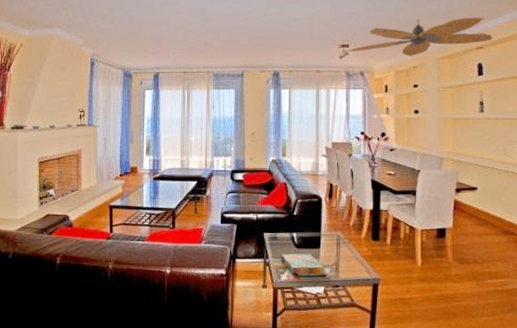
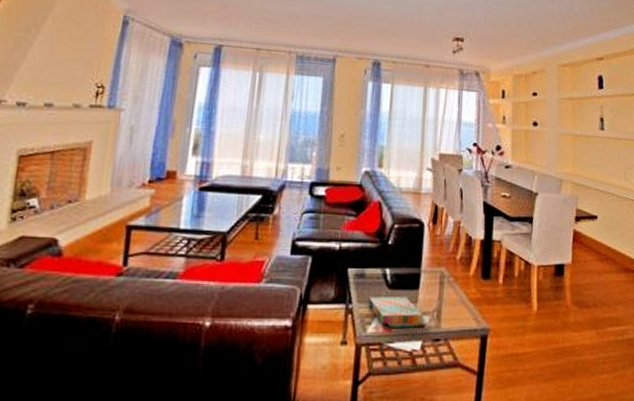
ceiling fan: present [347,17,493,56] -> none [461,19,613,60]

